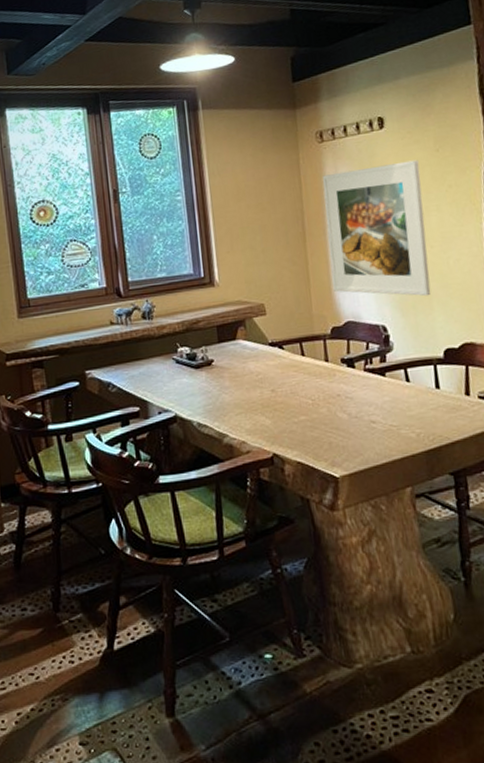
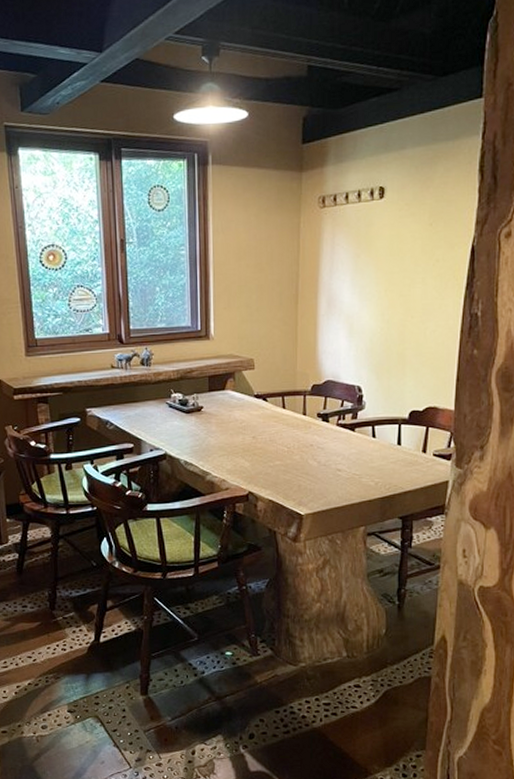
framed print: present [322,160,431,297] -> none [317,232,412,363]

